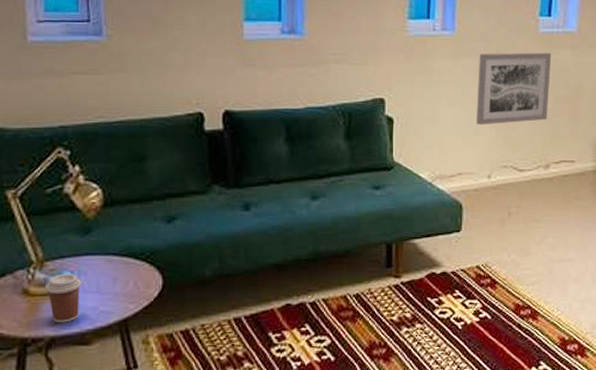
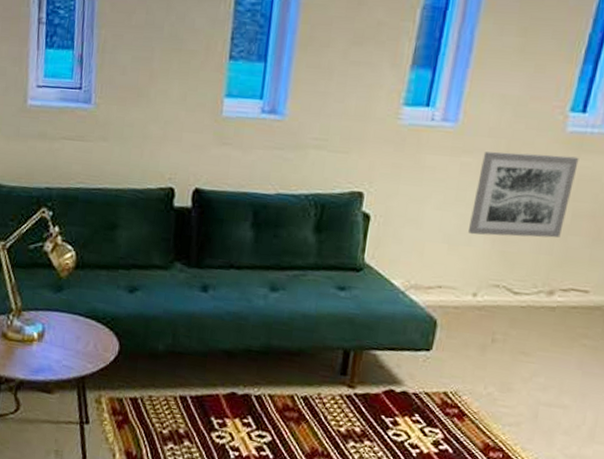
coffee cup: present [46,274,82,323] -> none [20,324,50,370]

